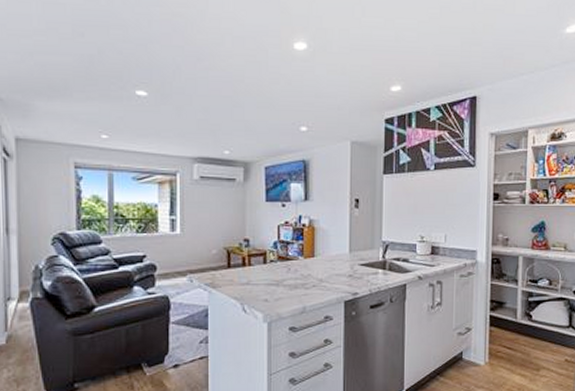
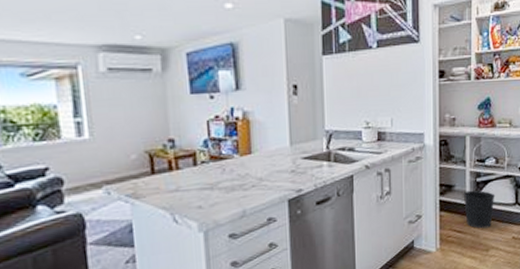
wastebasket: none [514,309,548,348] -> present [463,190,495,229]

